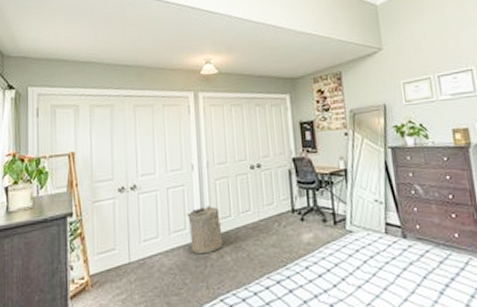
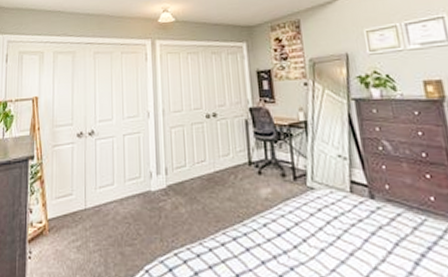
laundry hamper: present [186,205,223,255] -> none [142,154,178,205]

